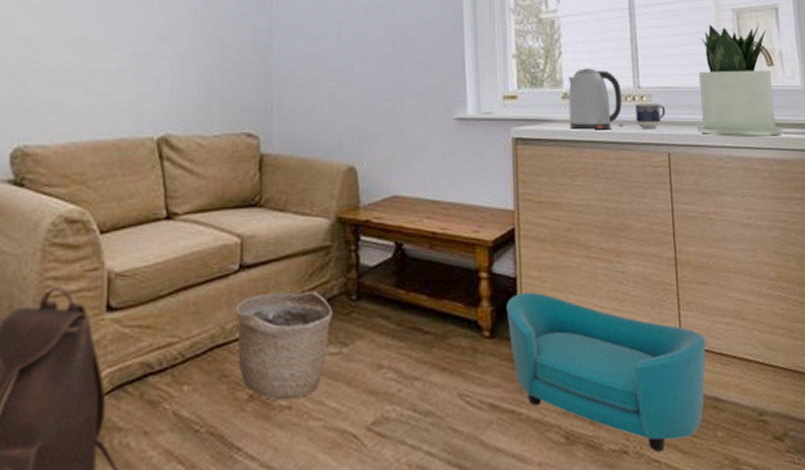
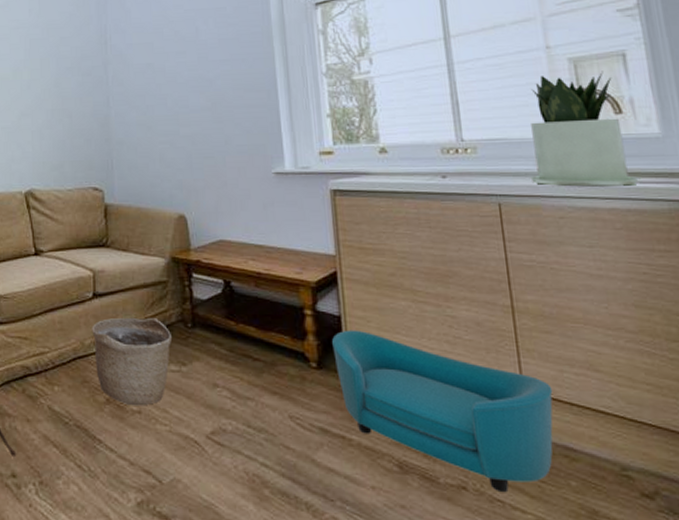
kettle: present [568,68,622,130] -> none [385,124,444,182]
cup: present [634,102,666,129] -> none [457,154,494,181]

